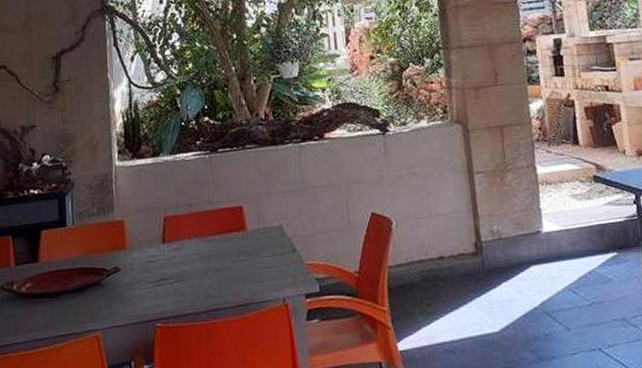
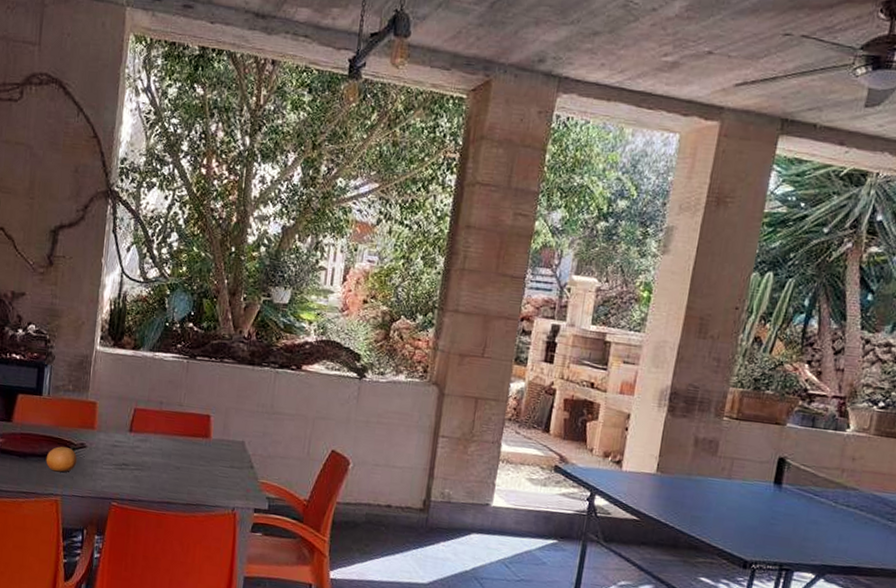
fruit: none [79,275,113,305] -> present [46,446,78,473]

